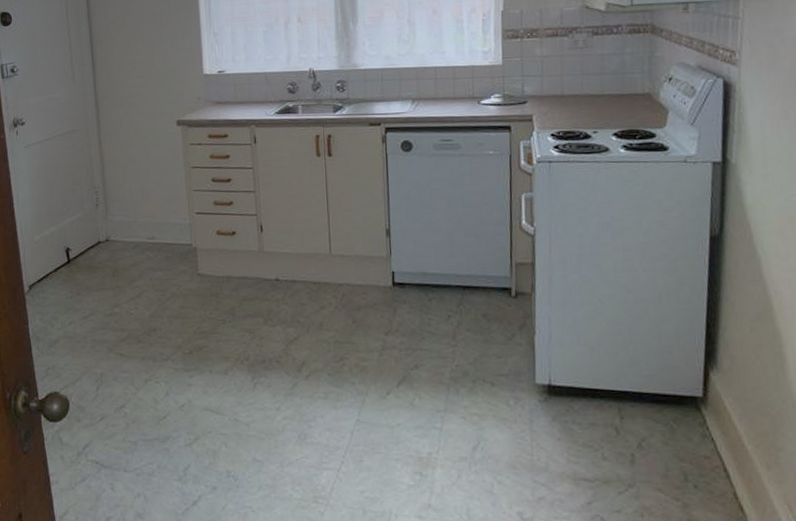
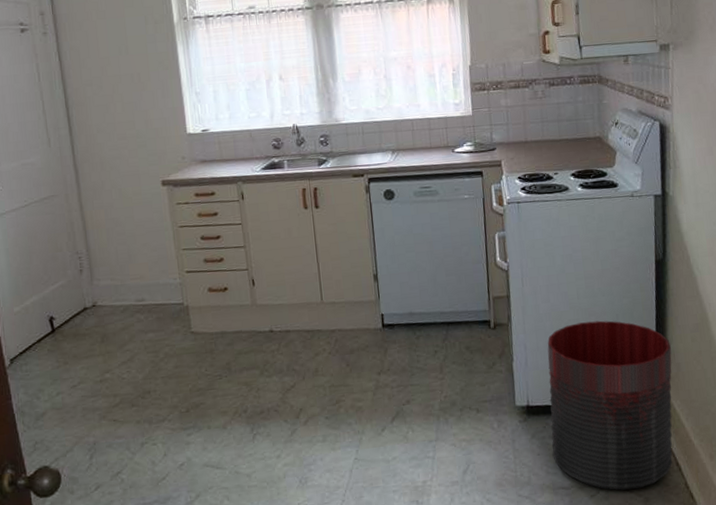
trash can: none [574,299,725,492] -> present [547,320,673,491]

